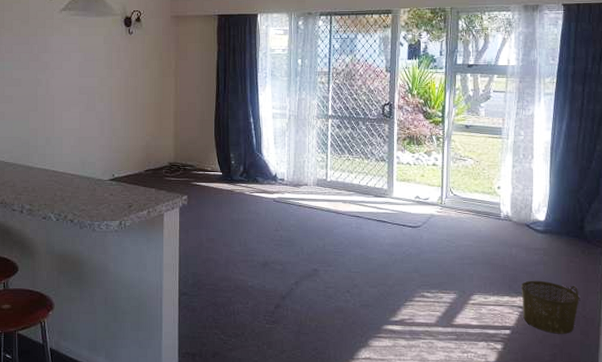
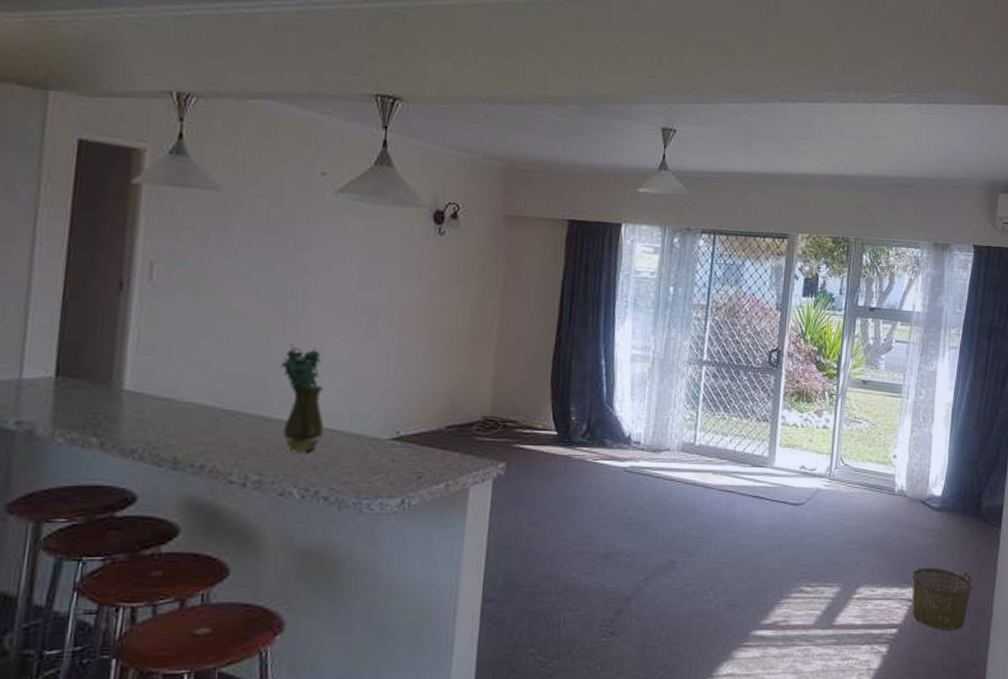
vase: none [37,117,67,189] -> present [280,344,325,452]

